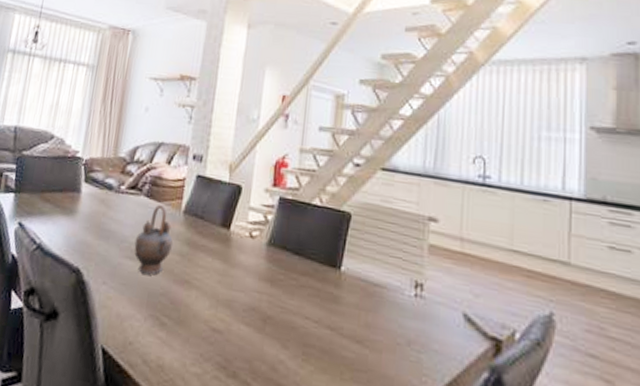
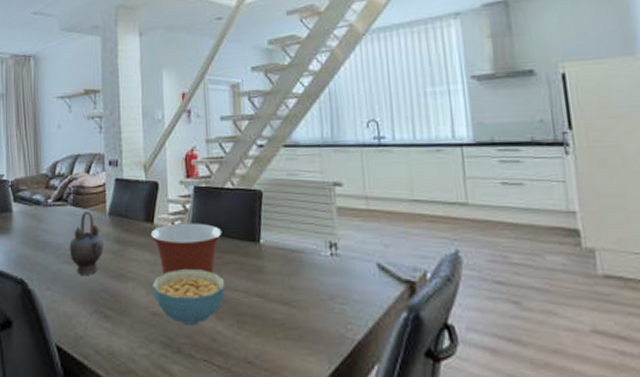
cereal bowl: none [216,285,297,350] -> present [151,270,225,326]
mixing bowl: none [224,233,302,296] -> present [150,223,222,275]

